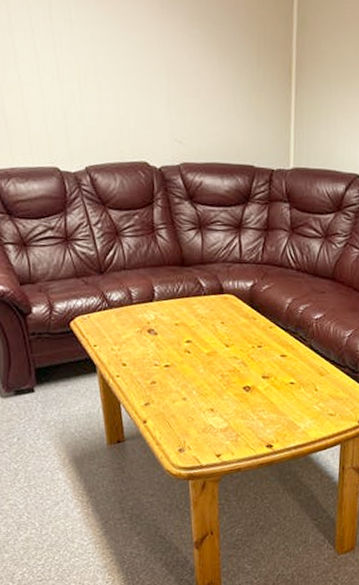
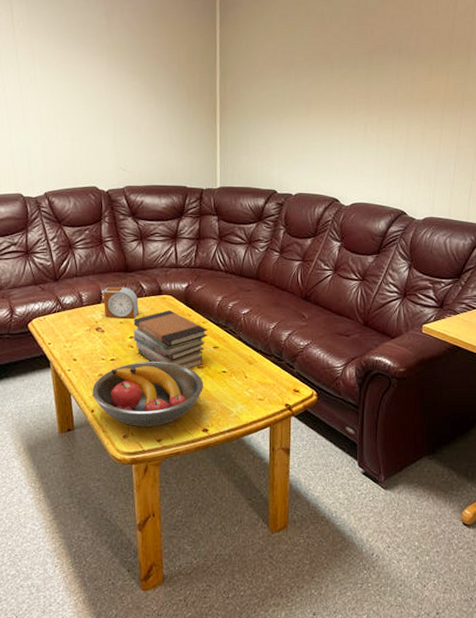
fruit bowl: none [144,369,269,441] -> present [92,361,203,427]
alarm clock: none [156,282,197,320] -> present [103,286,139,319]
book stack: none [190,312,275,379] -> present [133,310,208,369]

